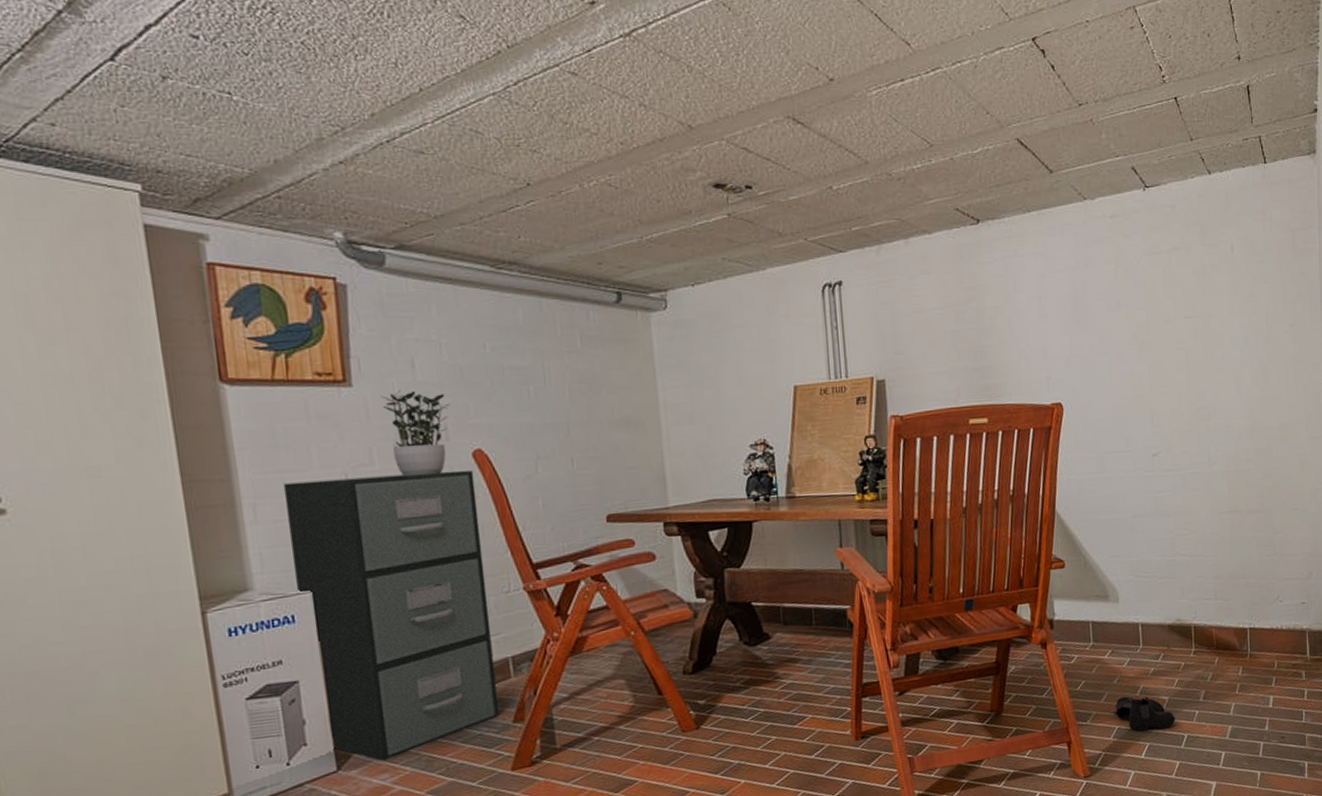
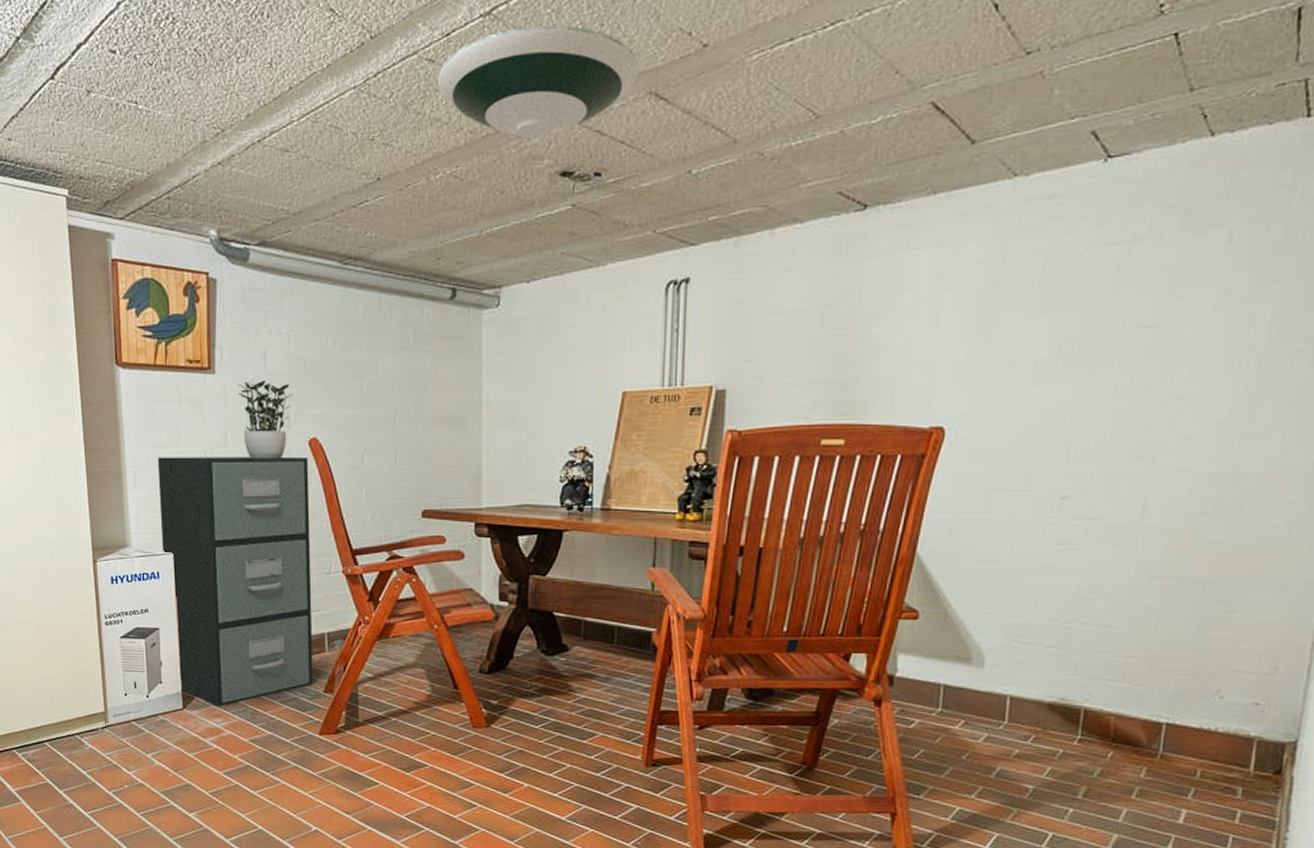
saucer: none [582,50,776,152] -> present [437,25,639,139]
boots: present [1113,696,1175,731] -> none [956,775,1039,822]

